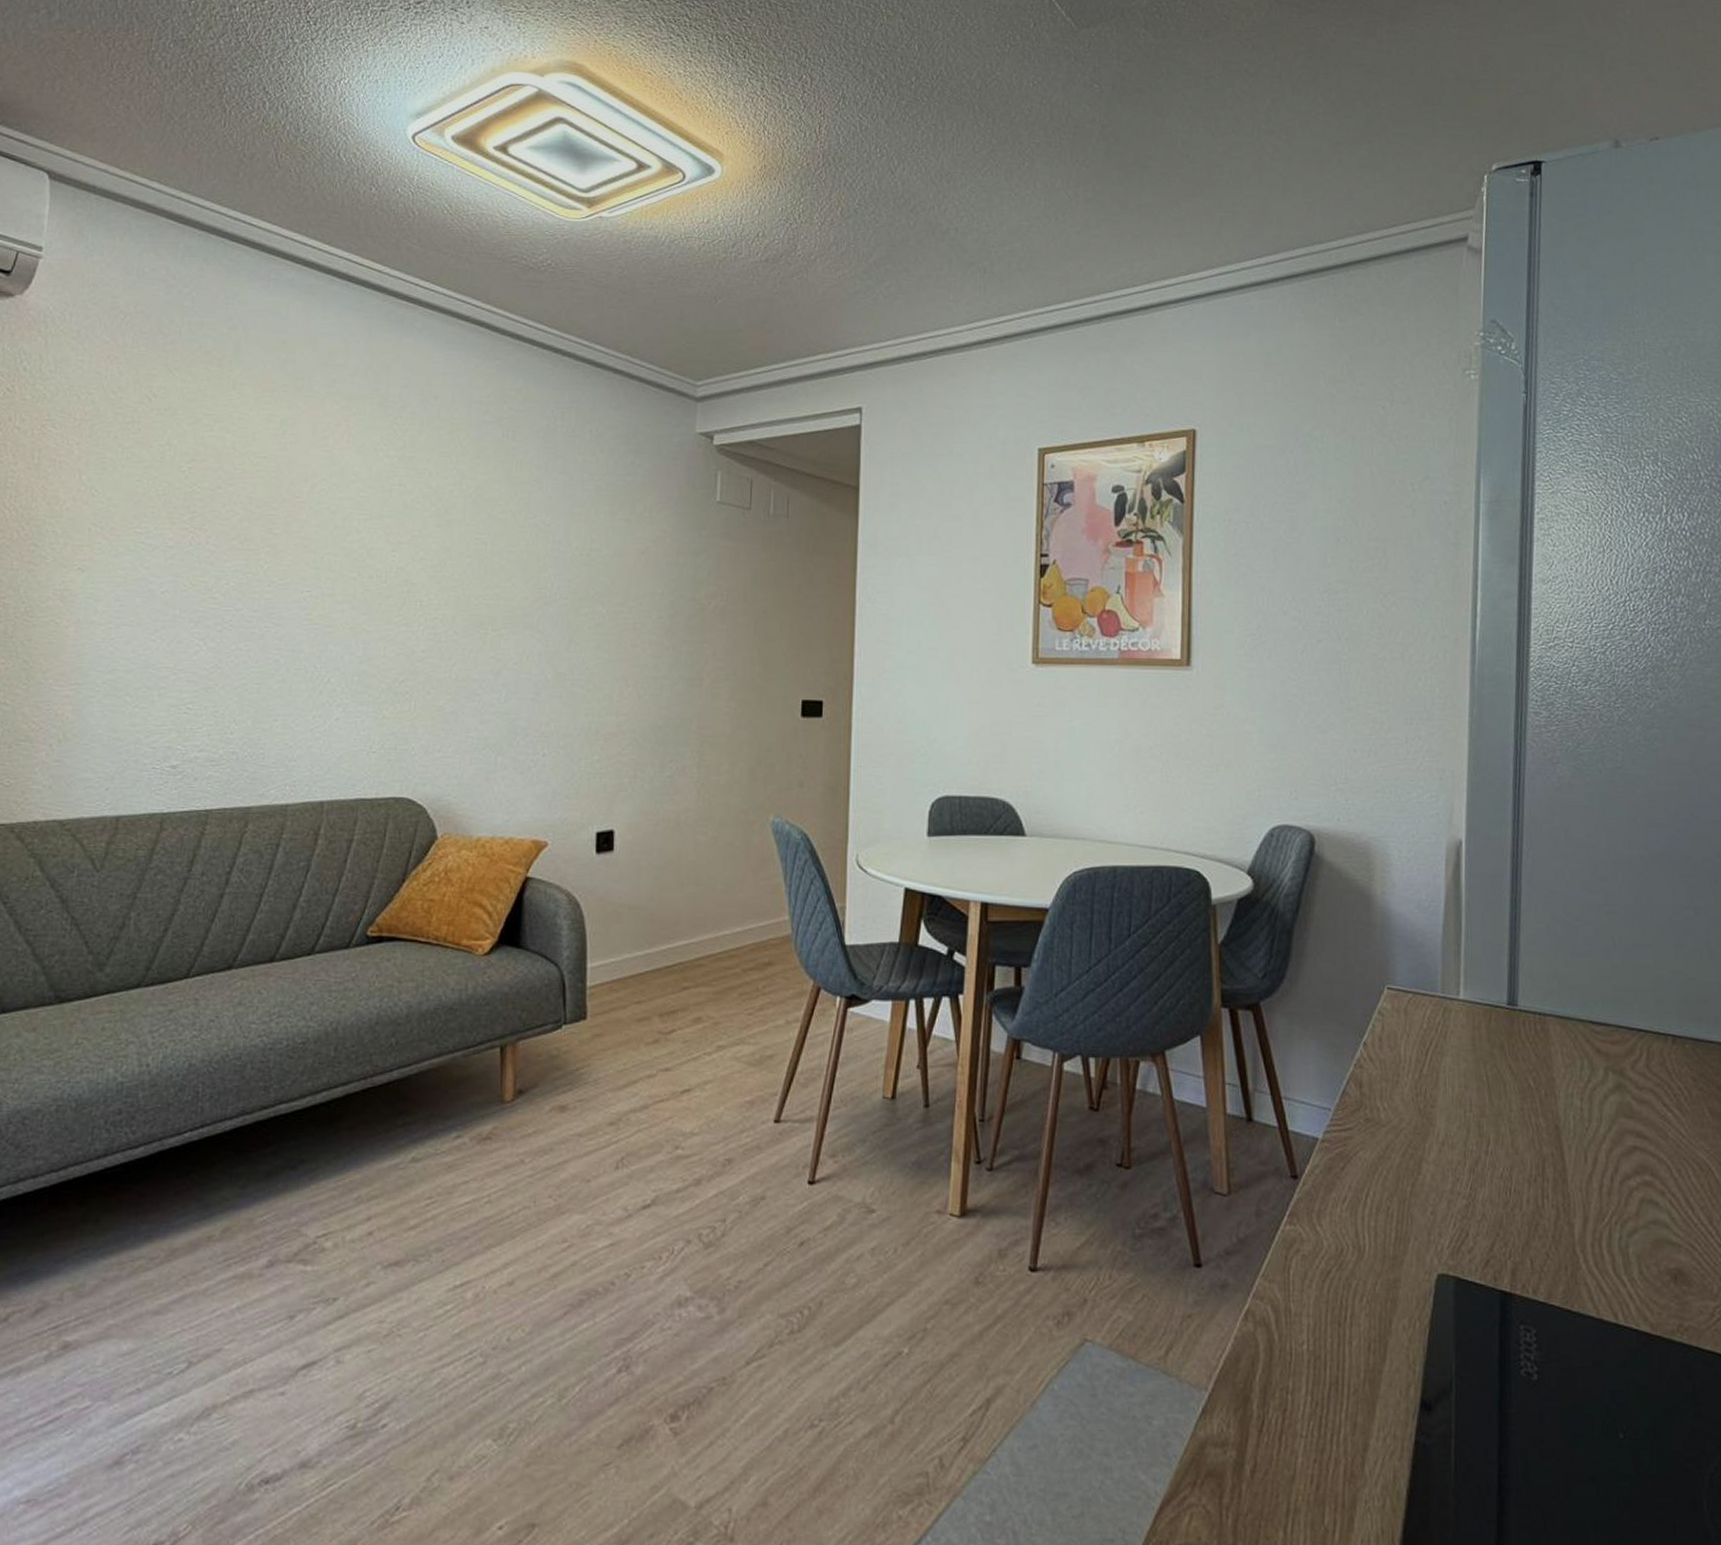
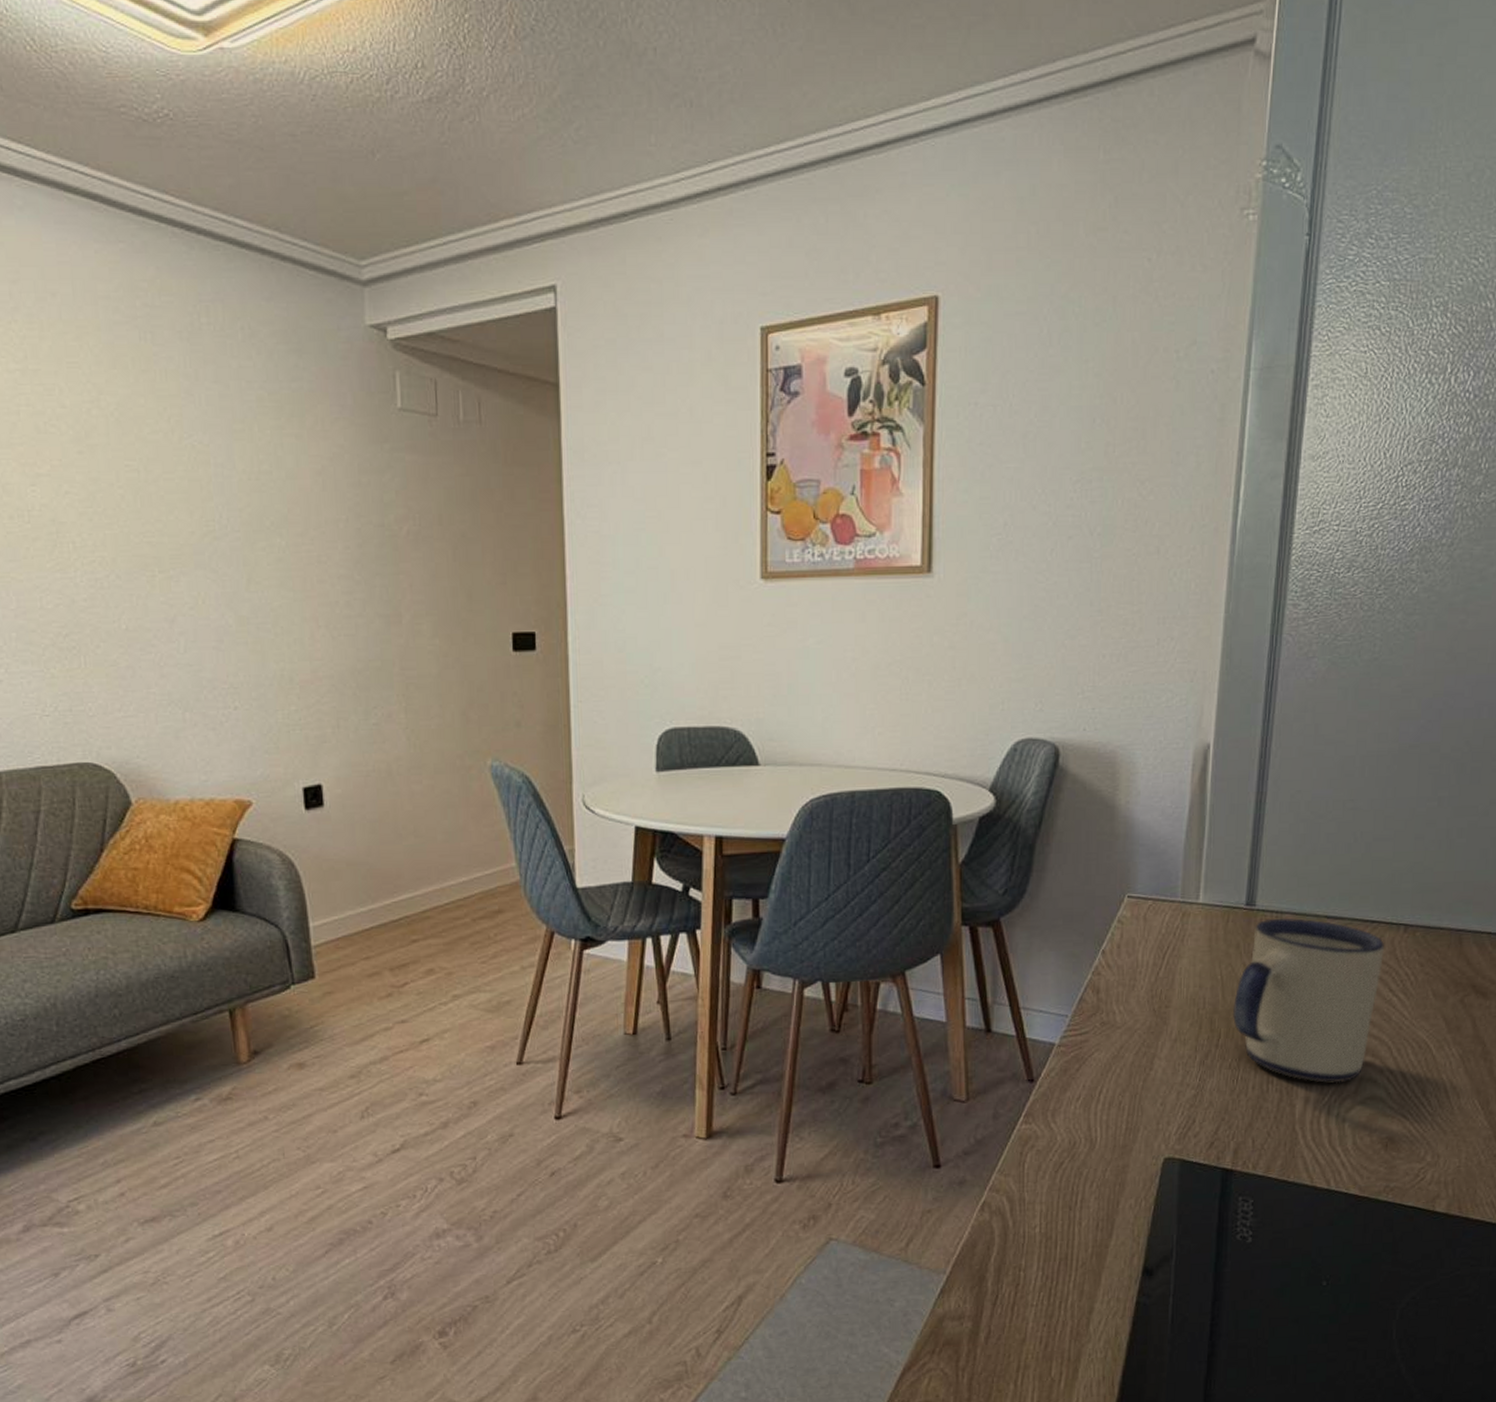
mug: none [1500,1020,1654,1203] -> present [1232,918,1384,1084]

